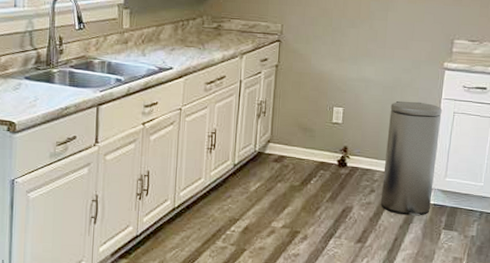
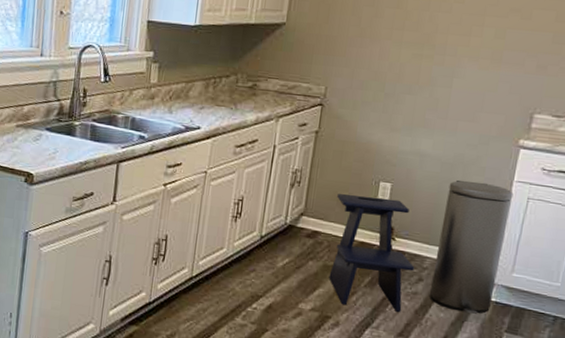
step stool: none [296,120,367,222] -> present [329,194,415,313]

